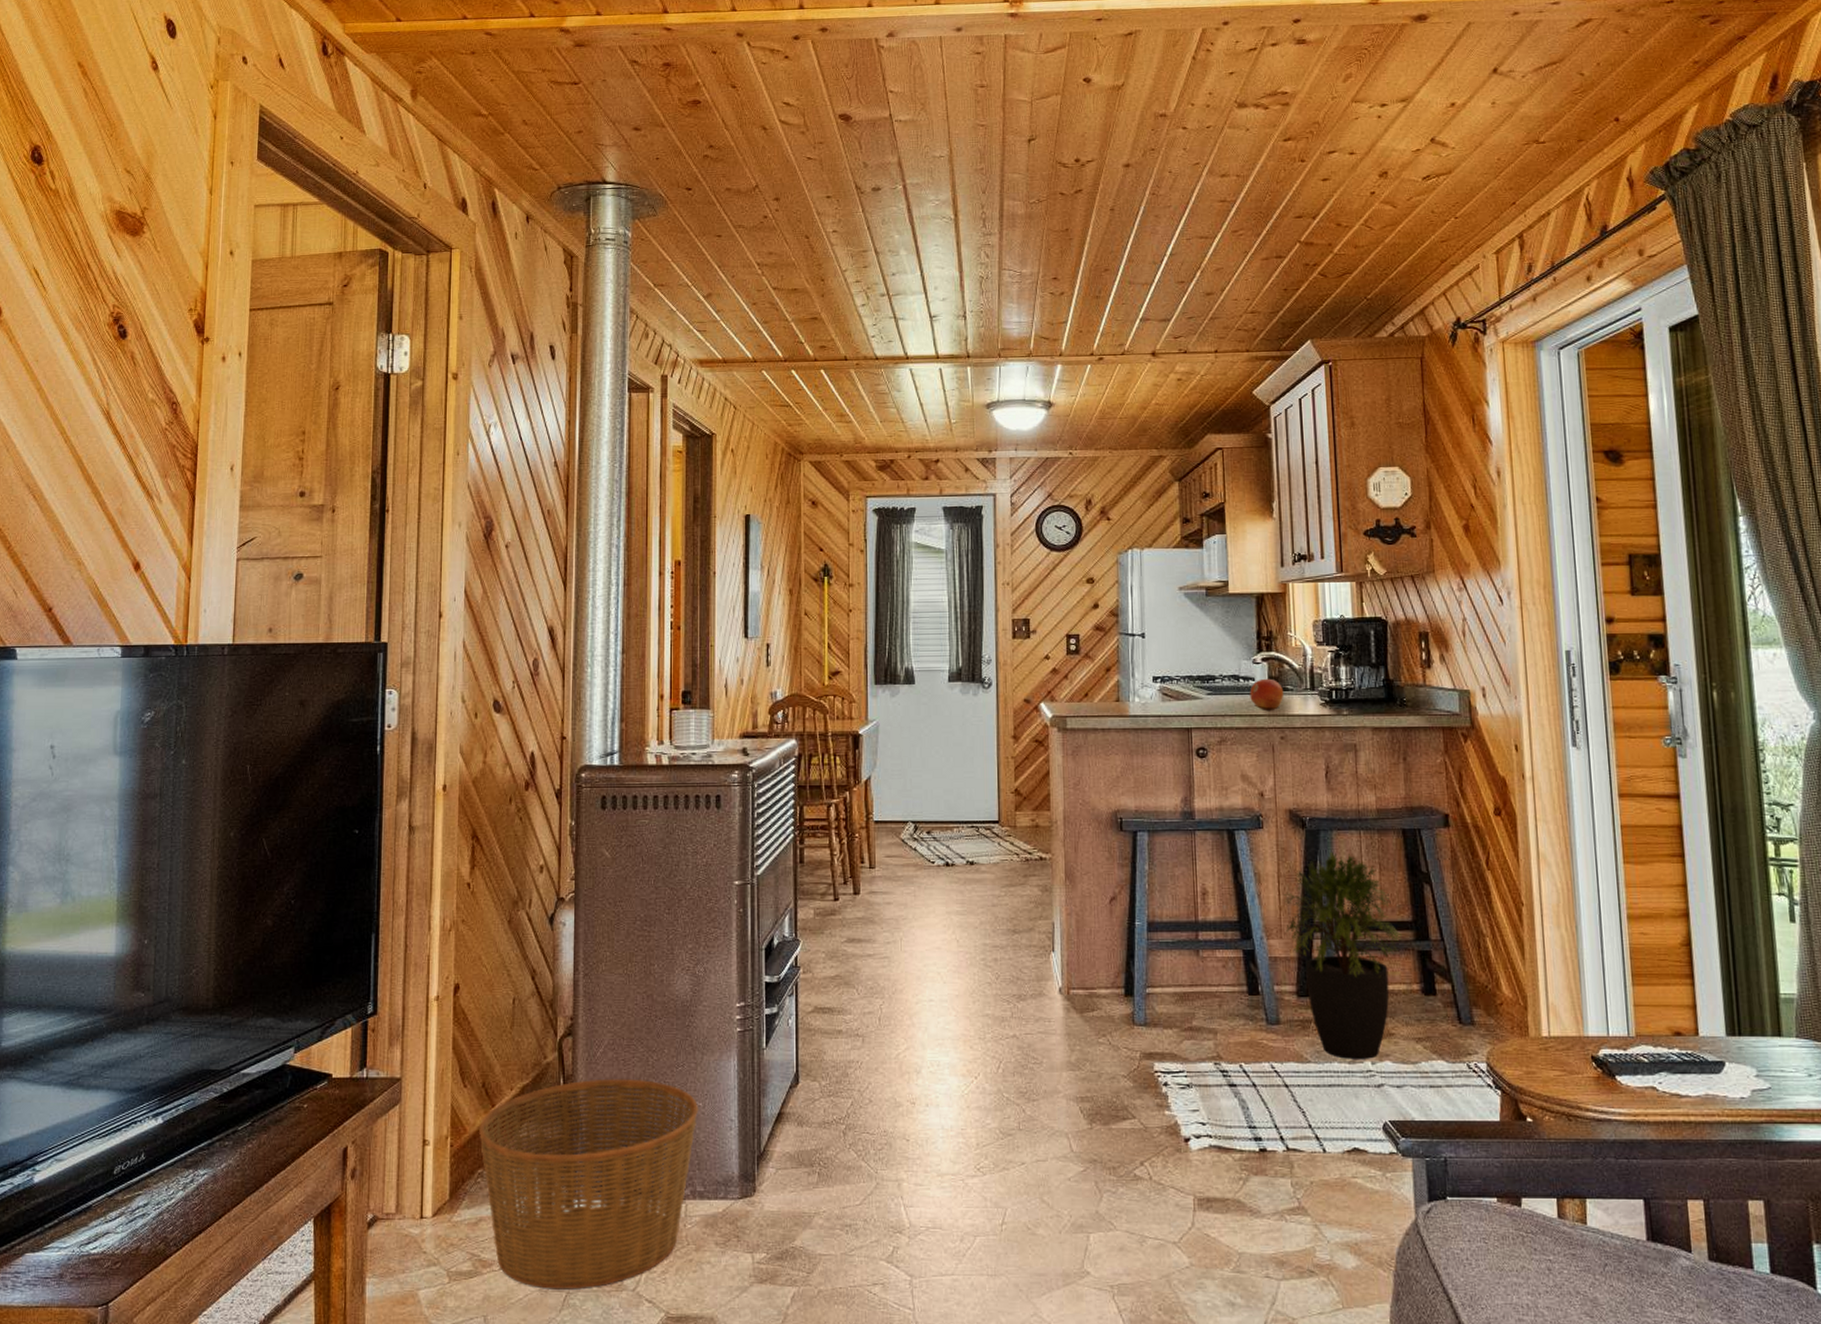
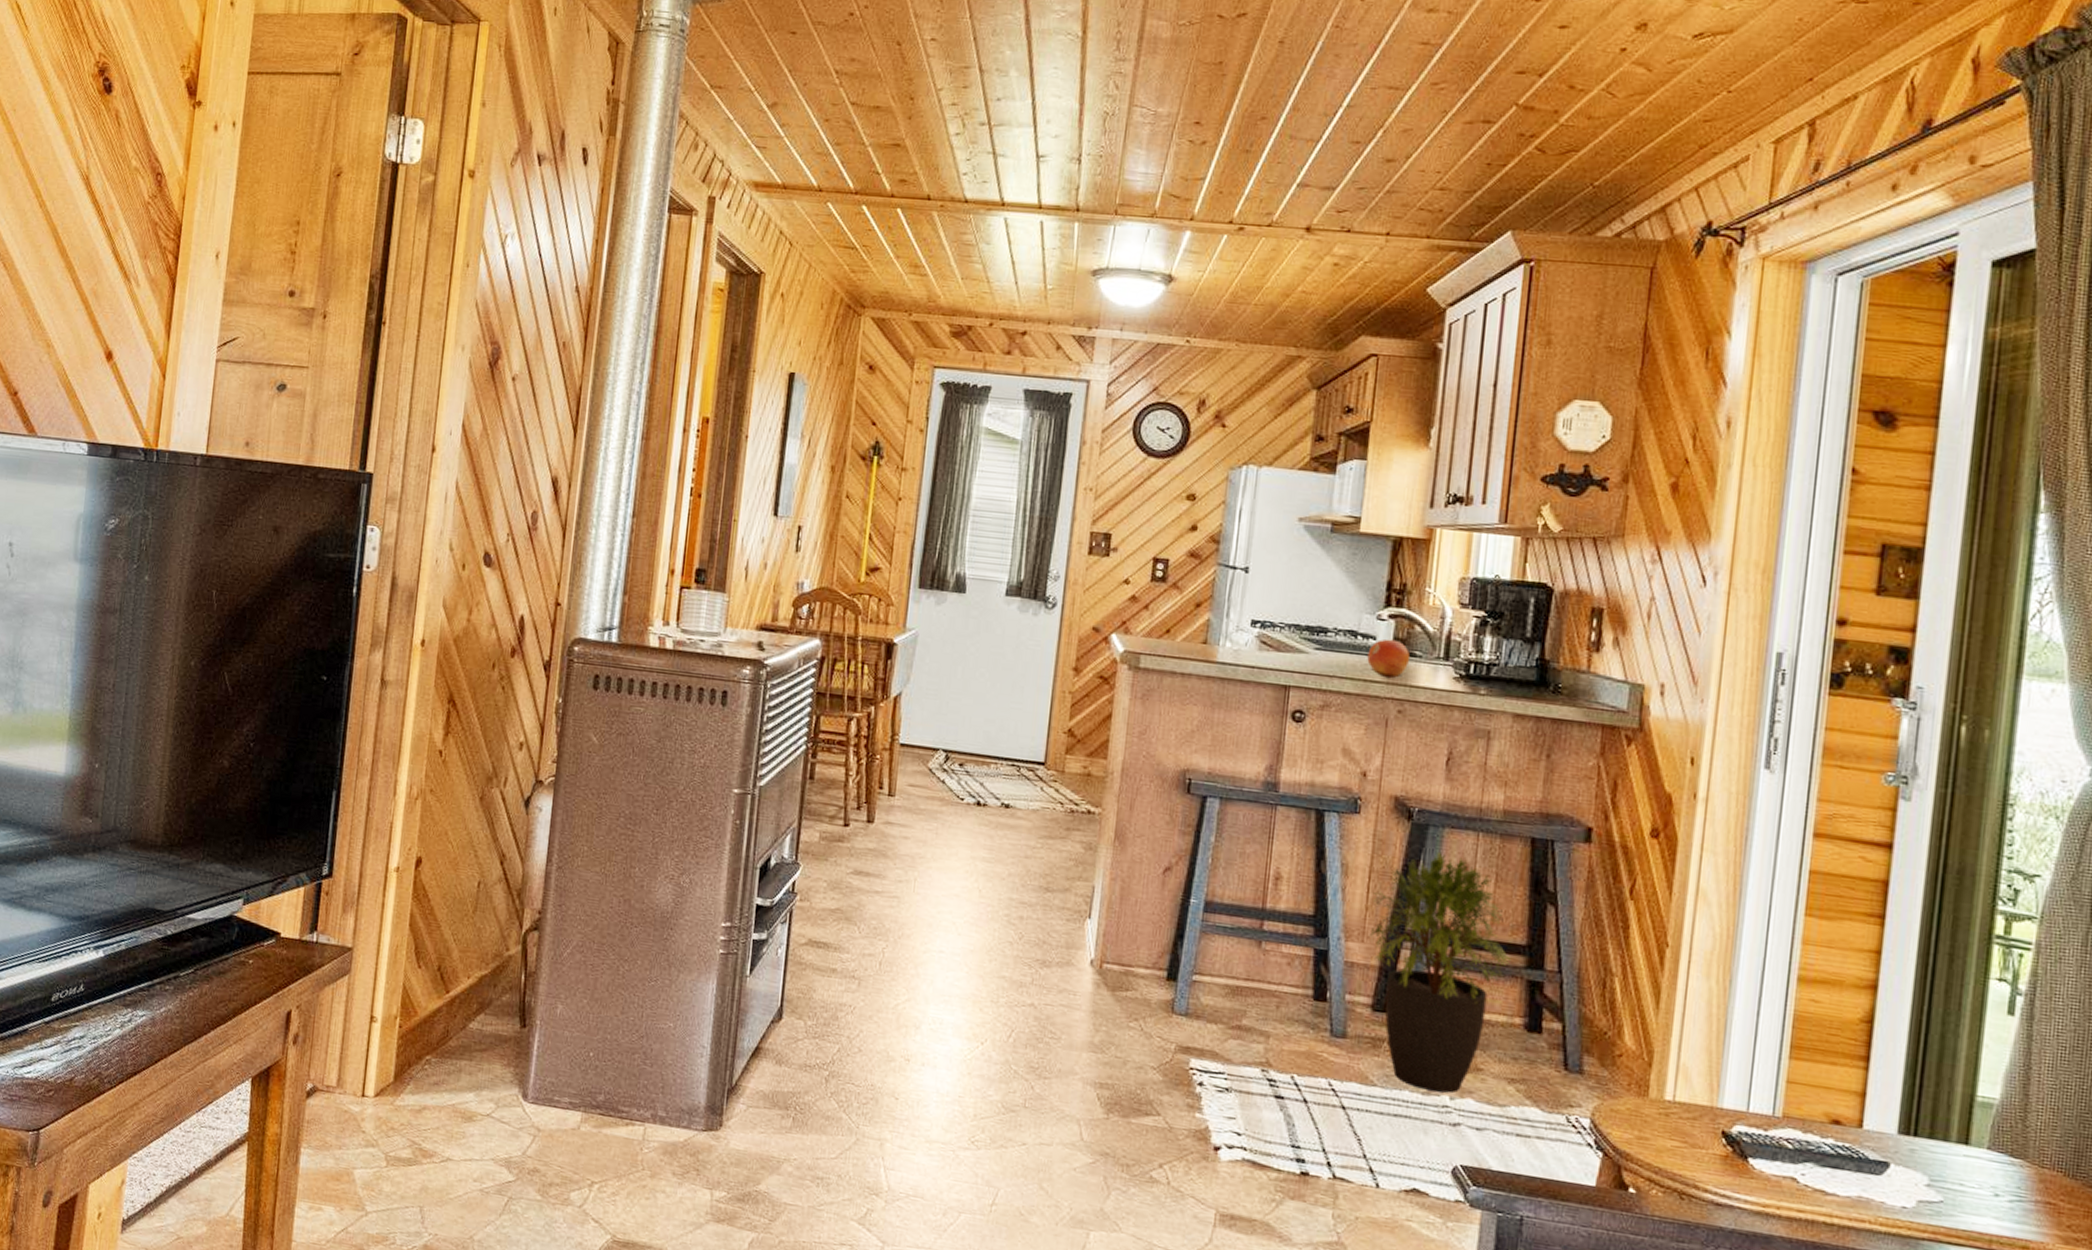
basket: present [479,1079,699,1290] -> none [430,980,669,1197]

